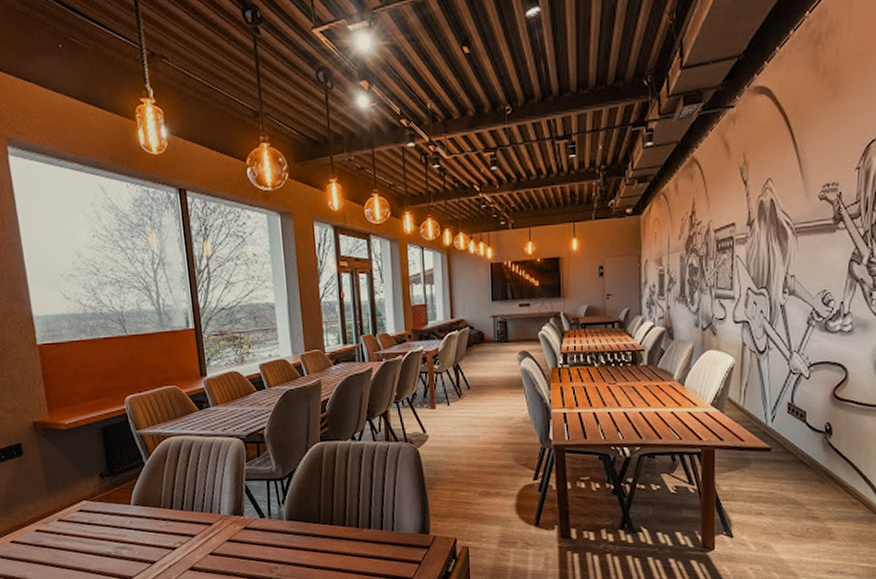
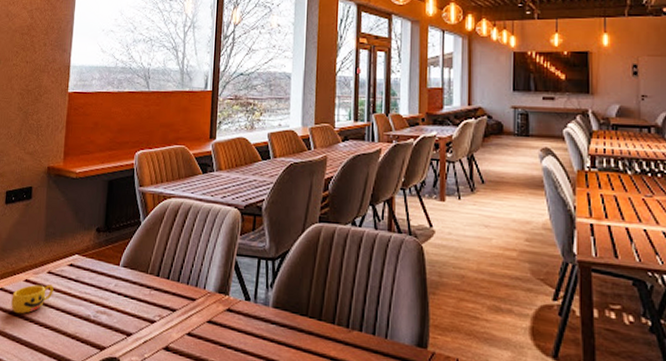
cup: none [25,531,68,561] -> present [11,284,54,314]

